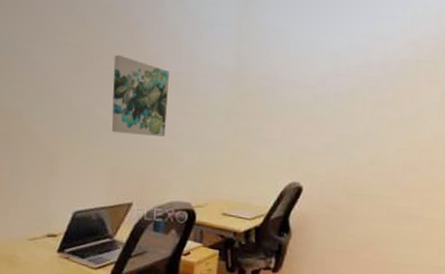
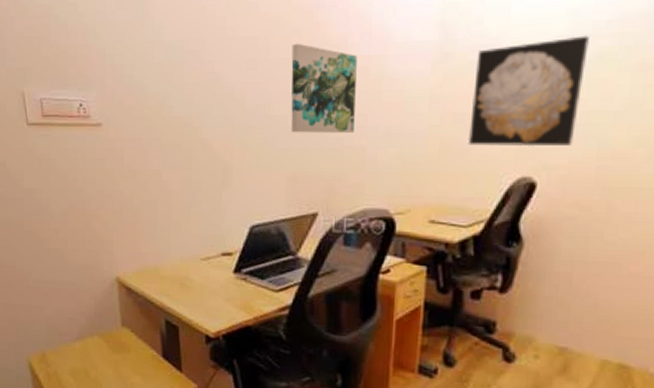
wall art: none [254,75,345,160] -> present [467,35,589,147]

